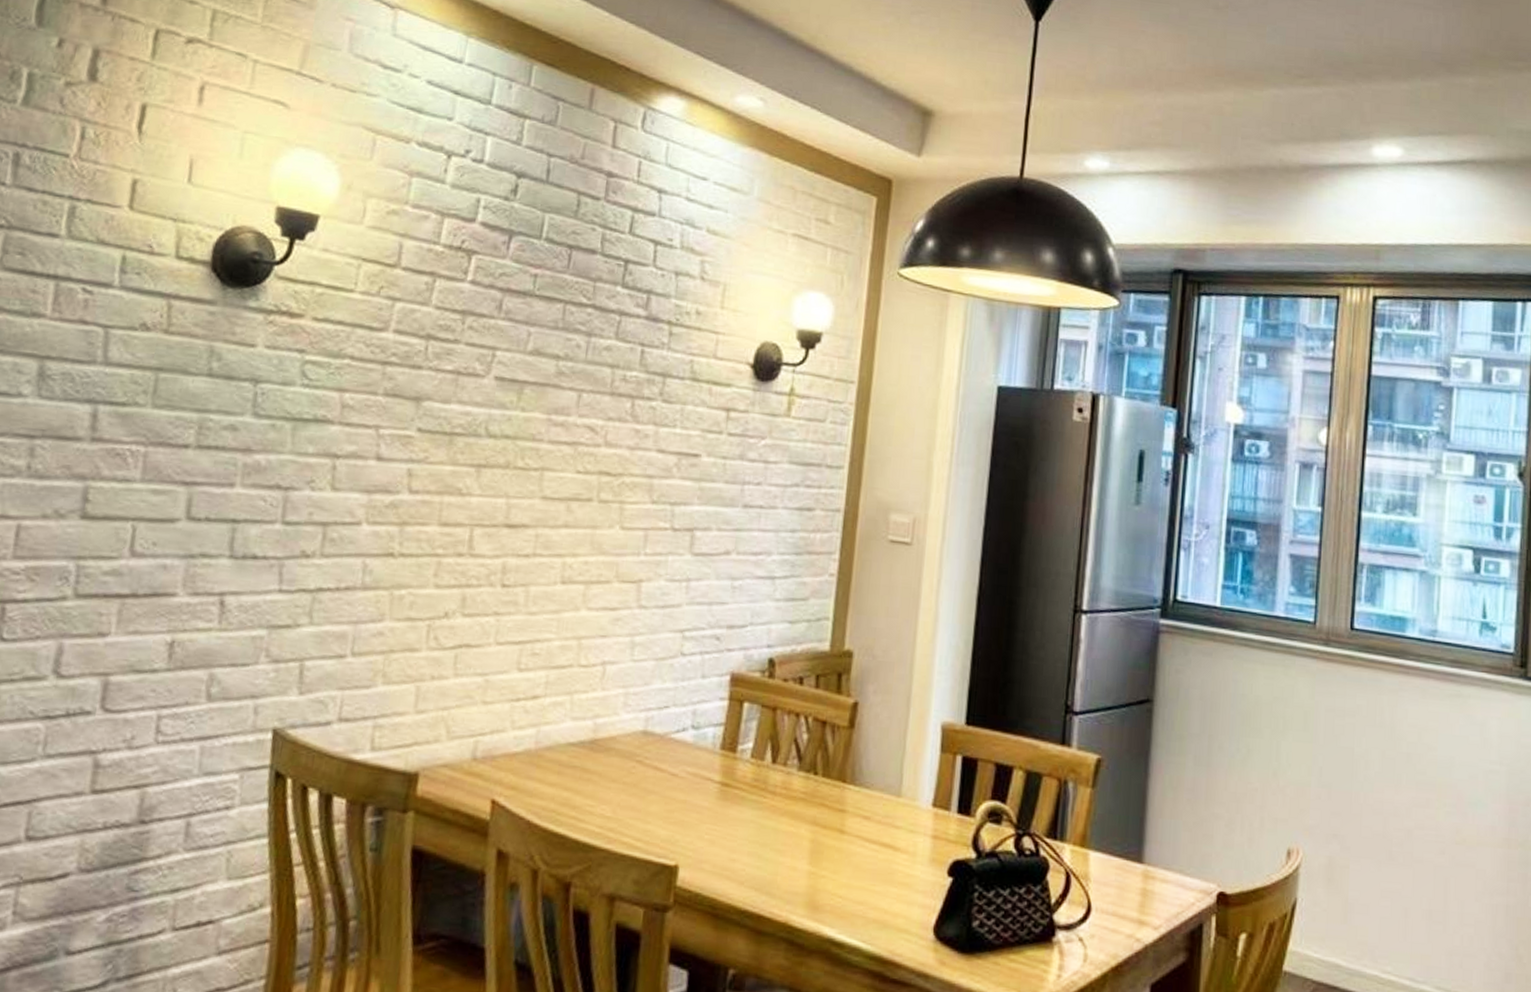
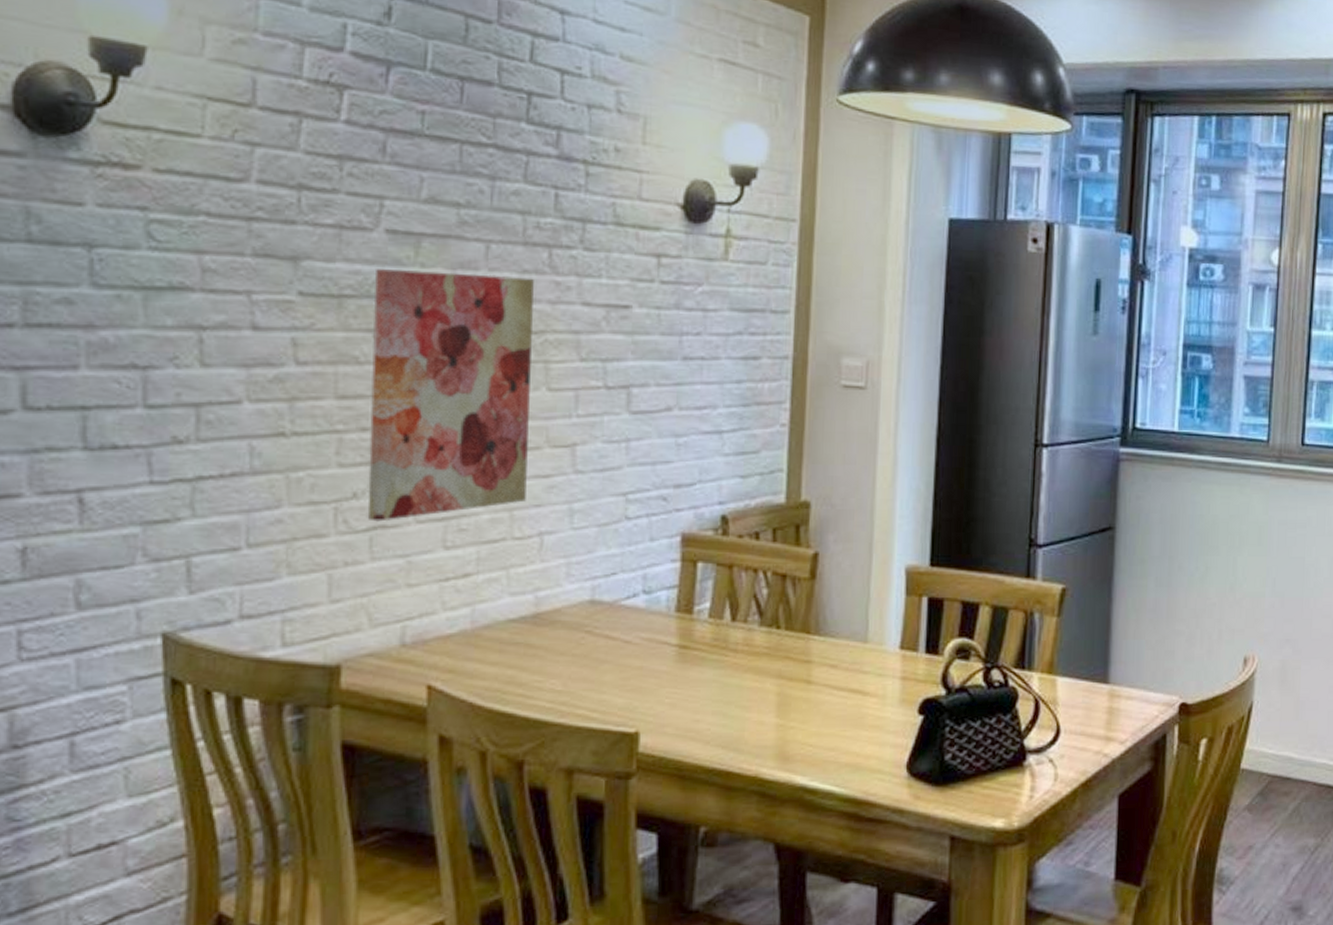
wall art: none [454,411,617,641] -> present [367,269,534,522]

